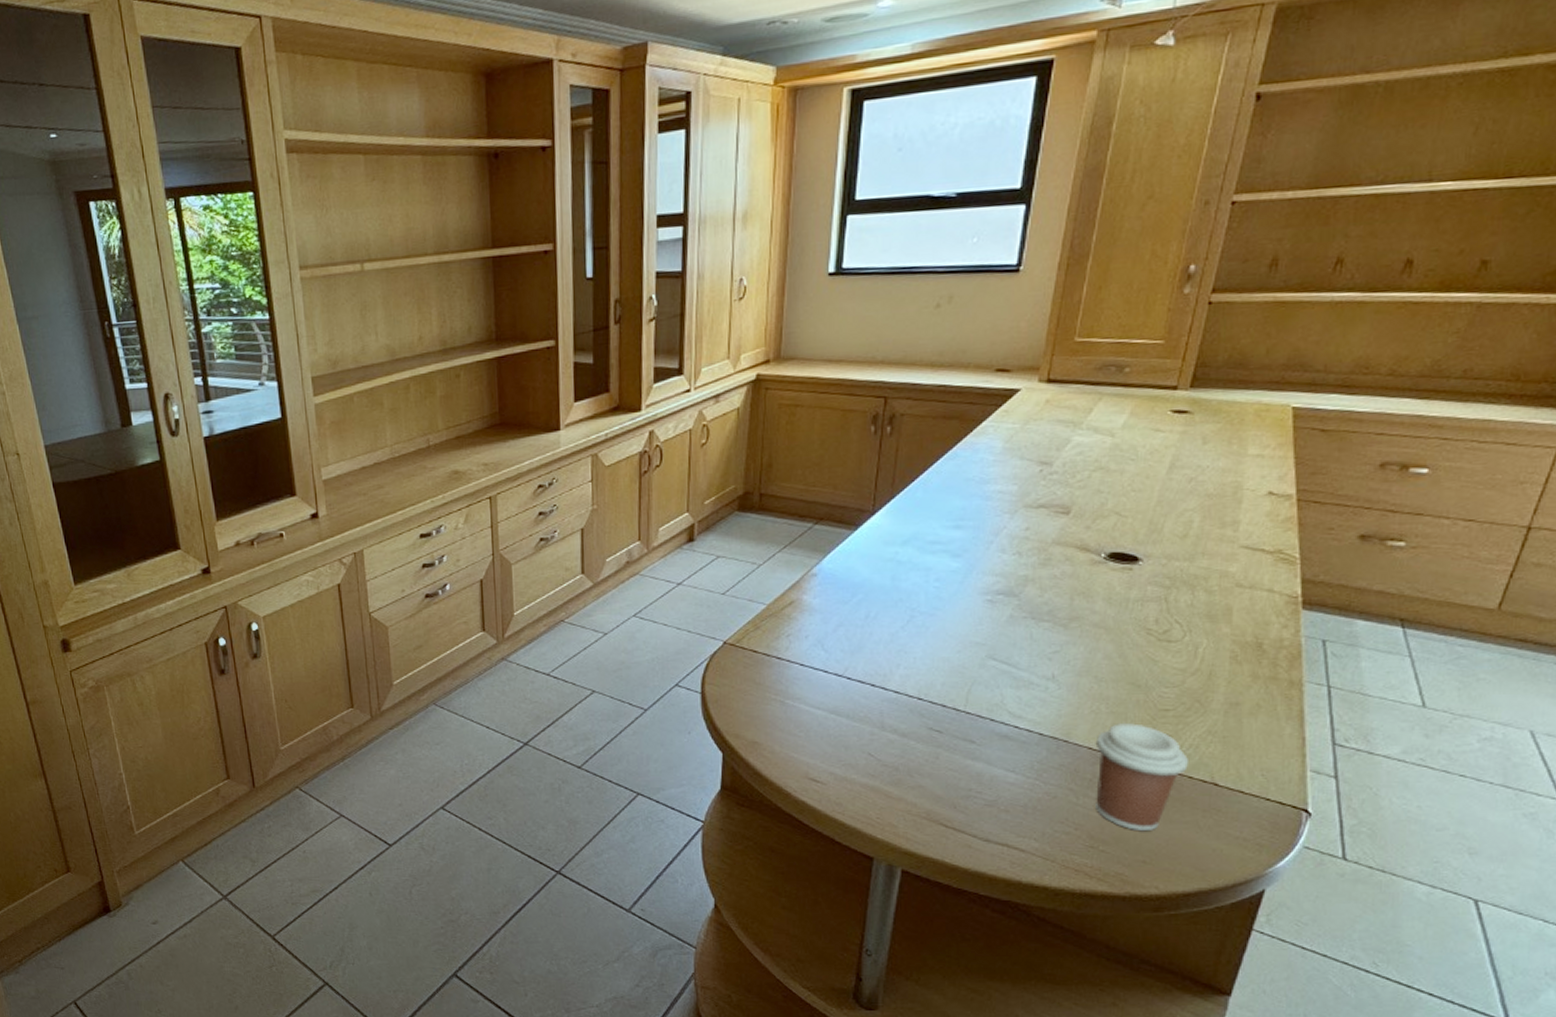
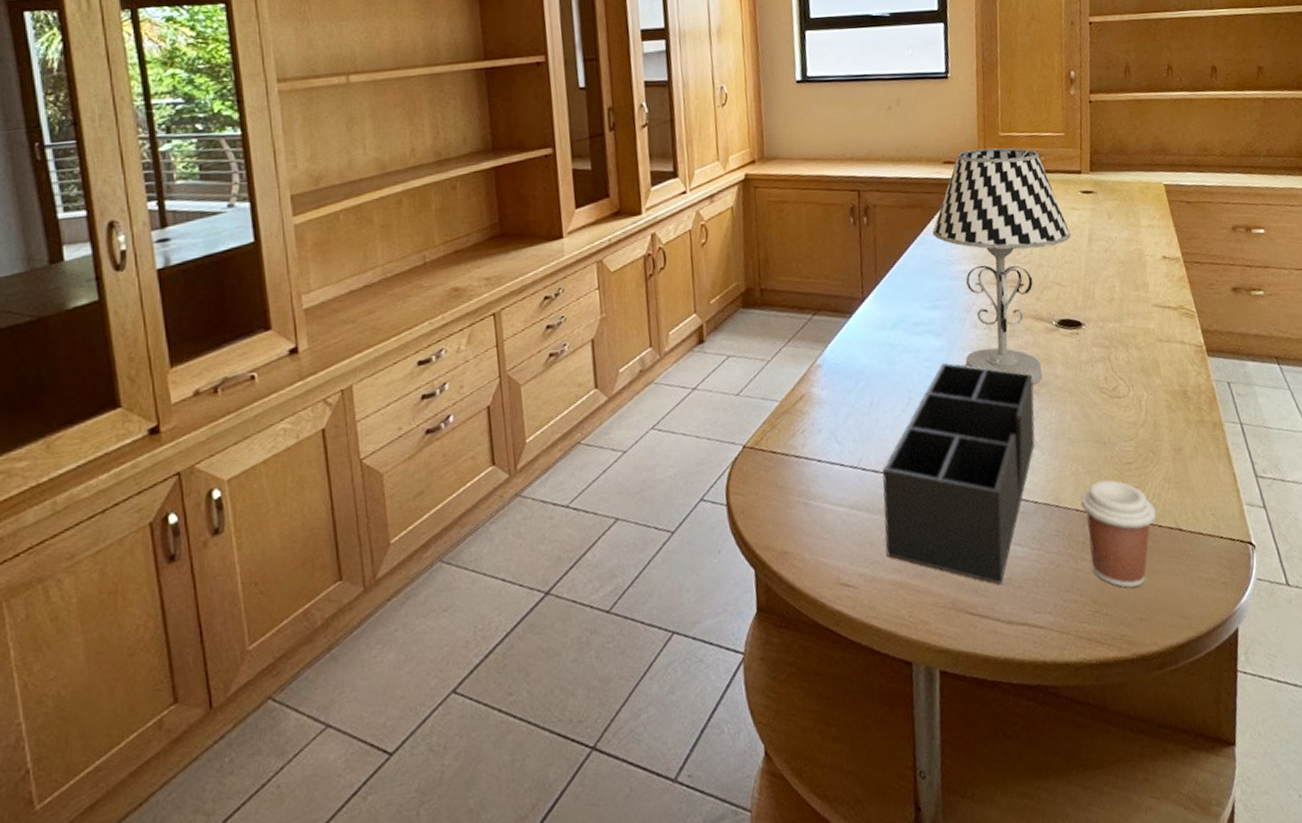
desk organizer: none [861,584,1064,804] -> present [882,362,1035,585]
table lamp: none [967,355,1147,617] -> present [932,147,1071,385]

